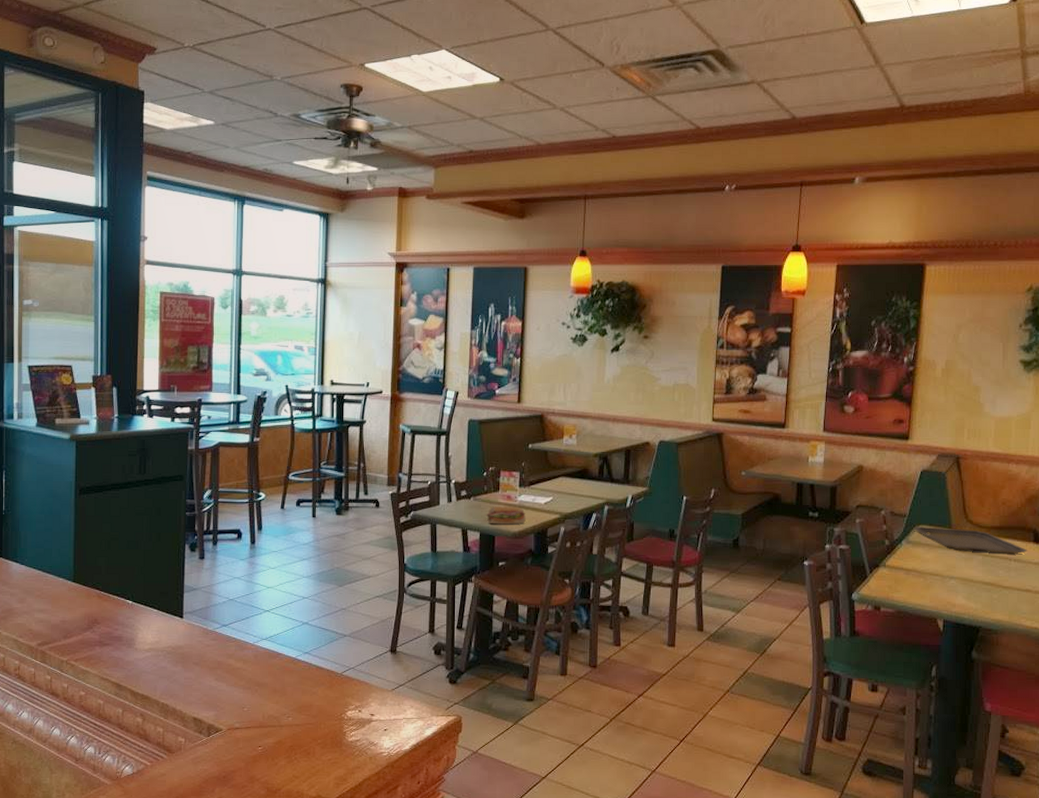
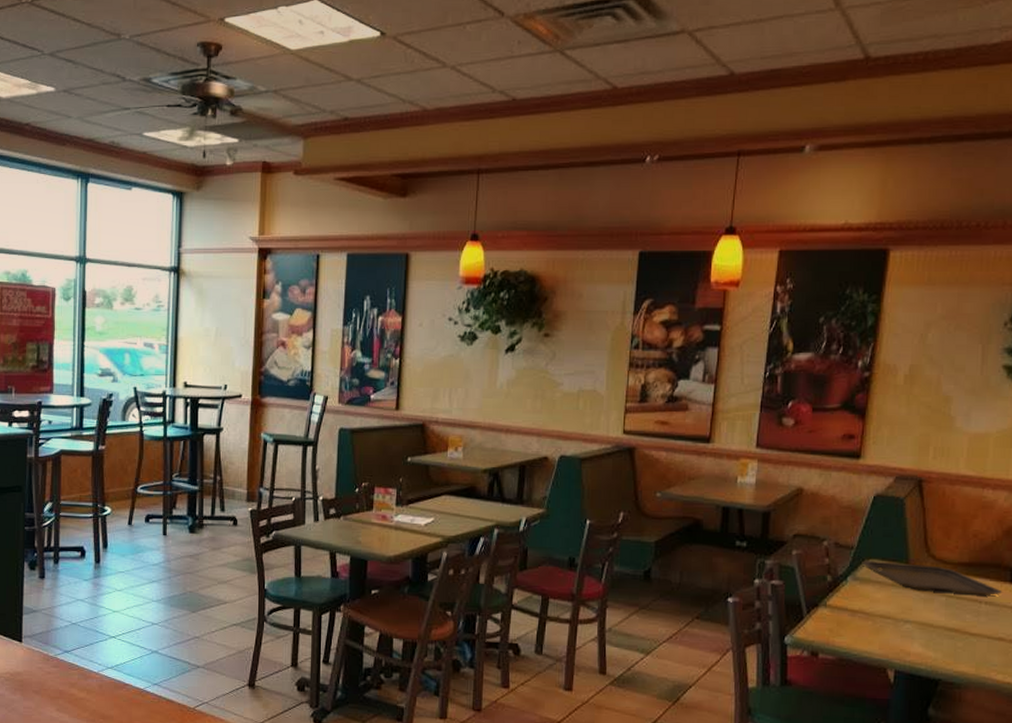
sandwich: present [485,506,526,525] -> none [357,527,403,548]

